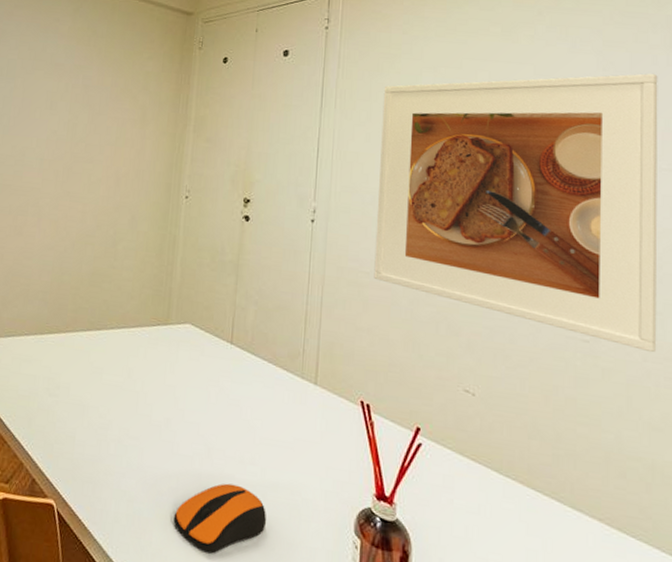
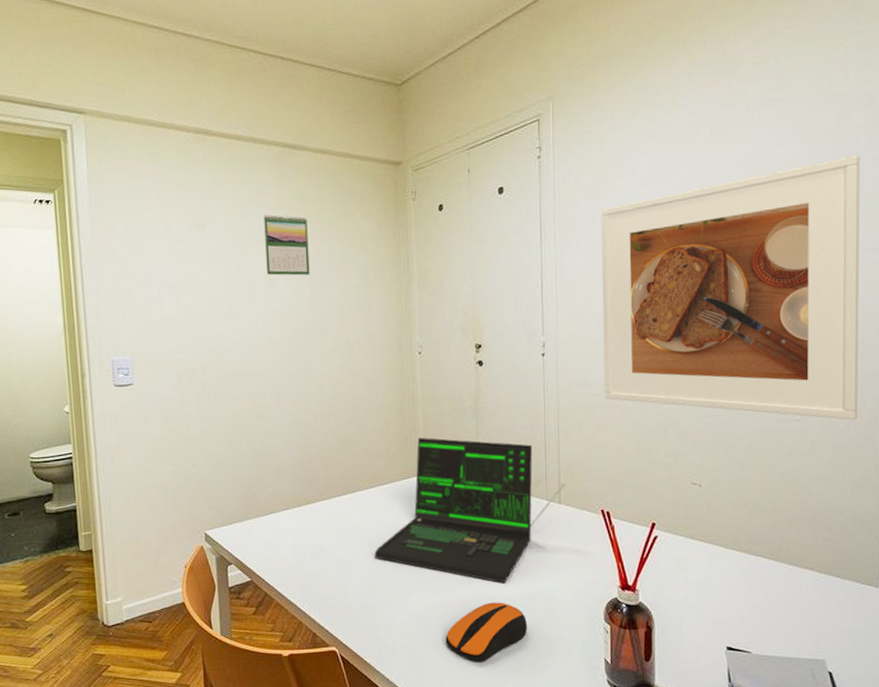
calendar: none [49,41,96,103] -> present [264,214,310,276]
laptop: none [110,283,324,465] -> present [374,437,566,584]

